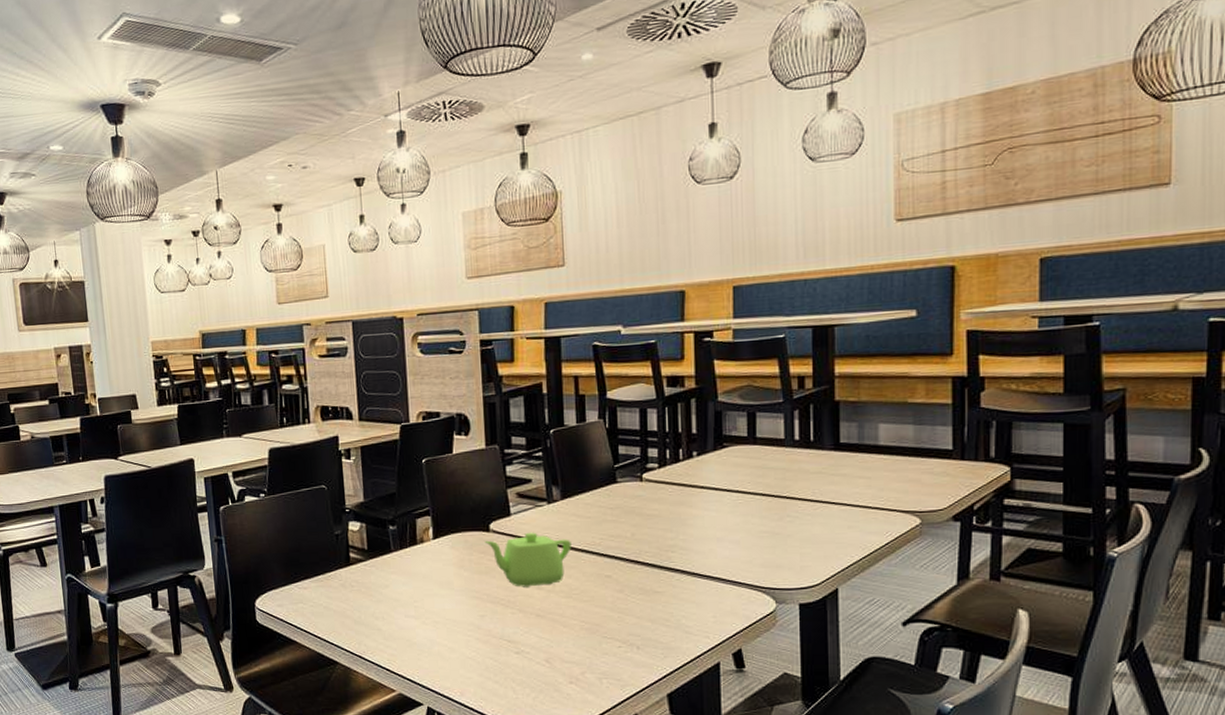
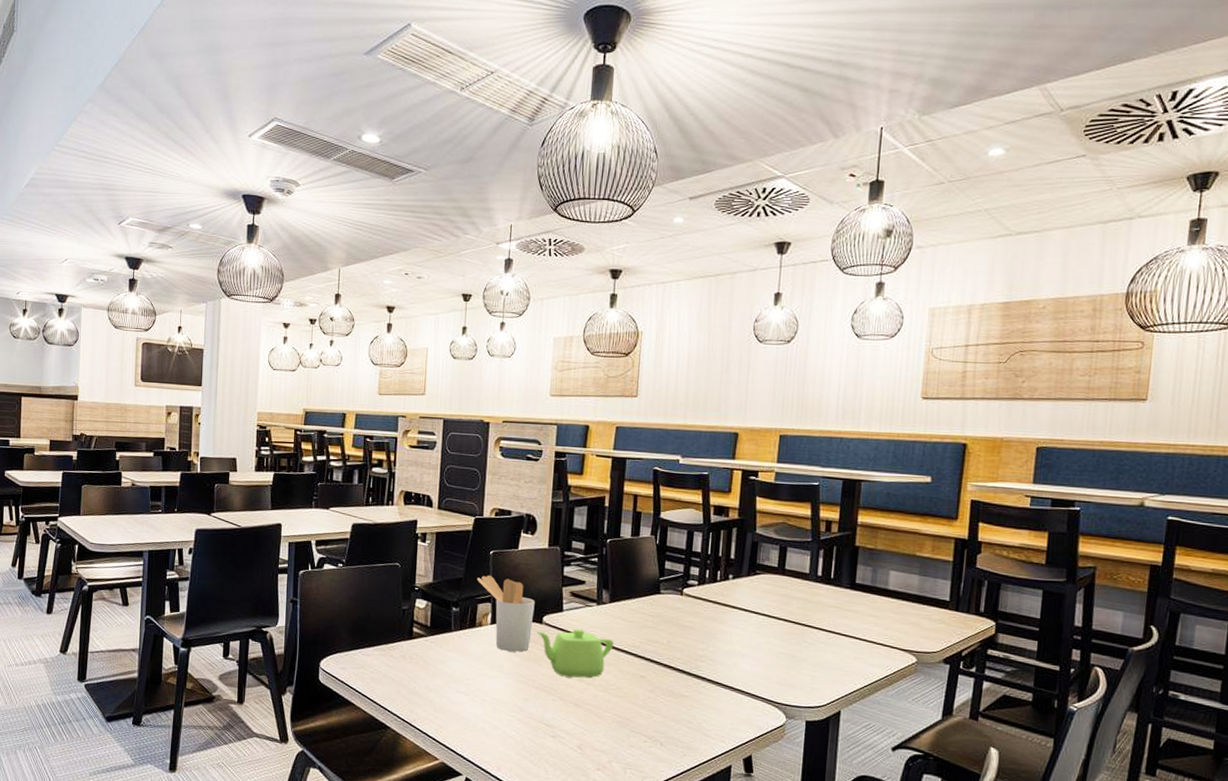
utensil holder: none [411,485,479,566] -> present [477,575,535,652]

